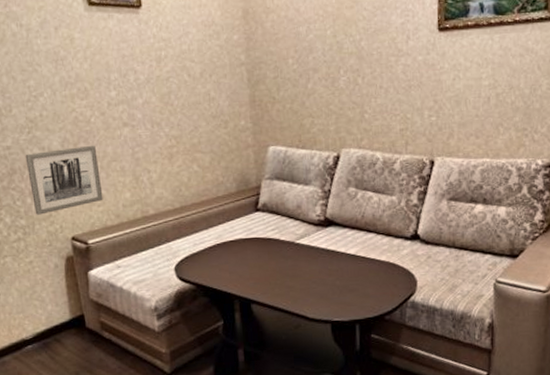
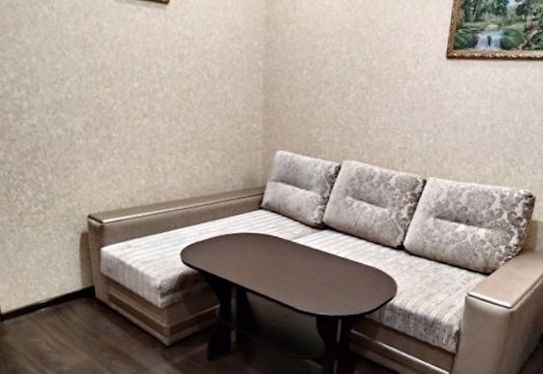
wall art: present [25,145,103,215] -> none [49,131,120,192]

